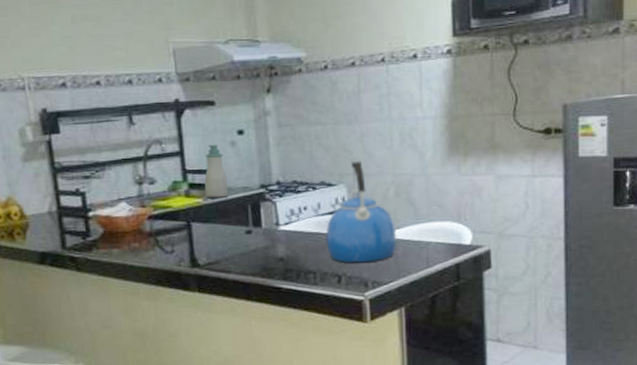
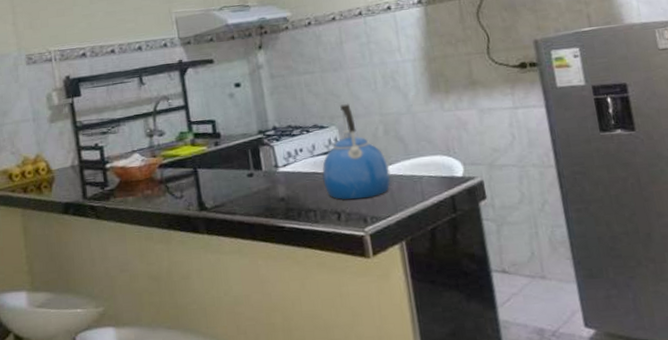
soap bottle: present [204,144,229,198] -> none [207,97,230,146]

